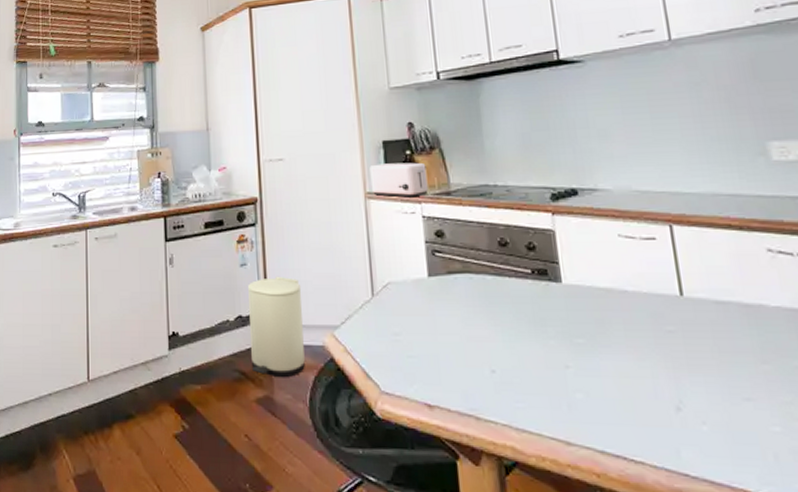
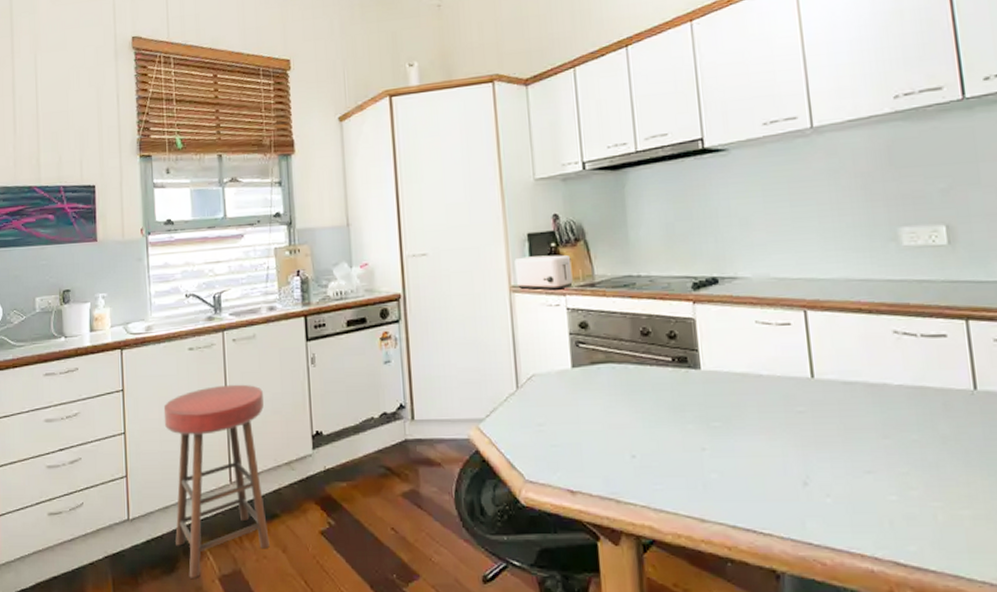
bar stool: none [27,282,124,477] -> present [163,384,270,578]
pedal bin: present [248,276,305,377] -> none [392,372,451,470]

